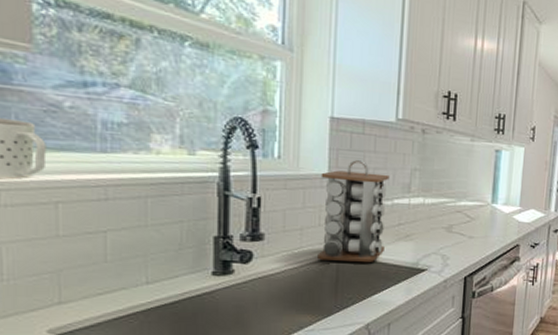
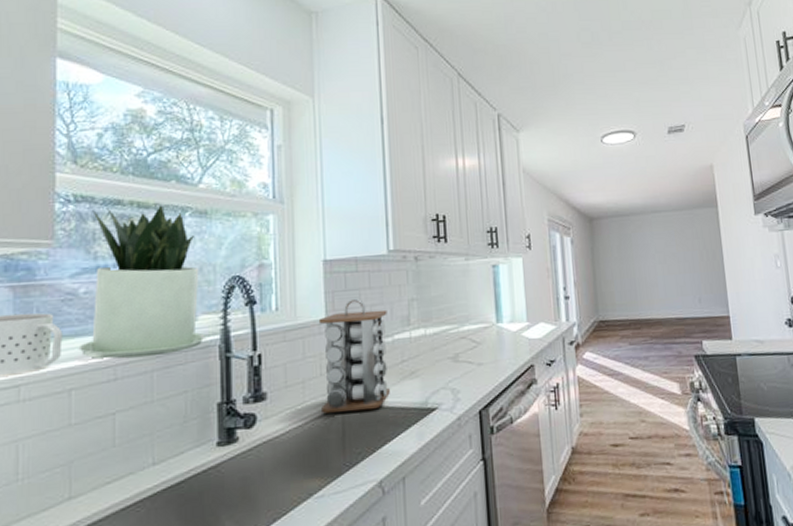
planter: none [64,18,203,184] -> present [78,206,205,360]

